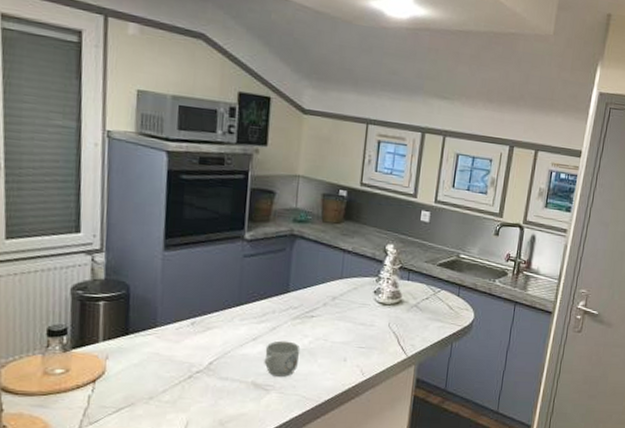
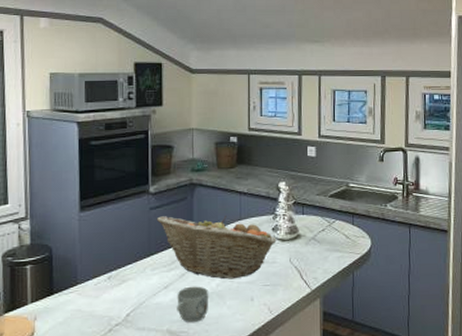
fruit basket: none [249,265,378,338] -> present [156,216,277,280]

